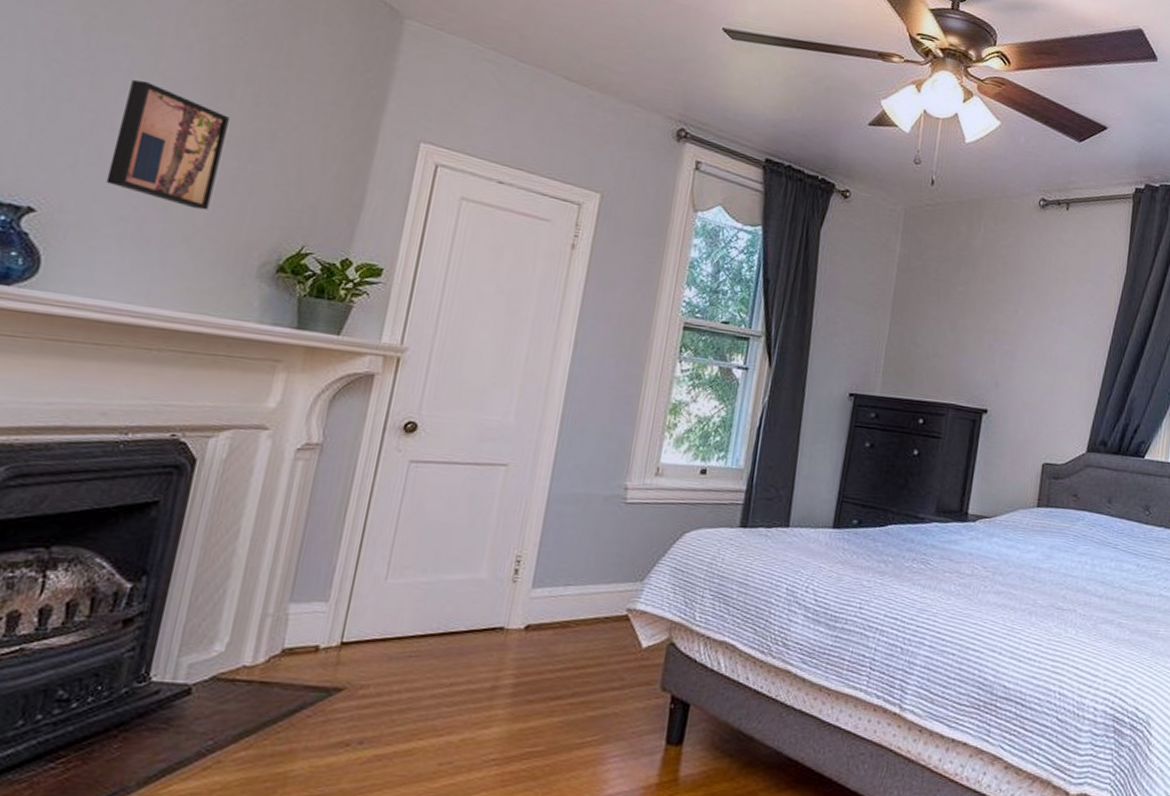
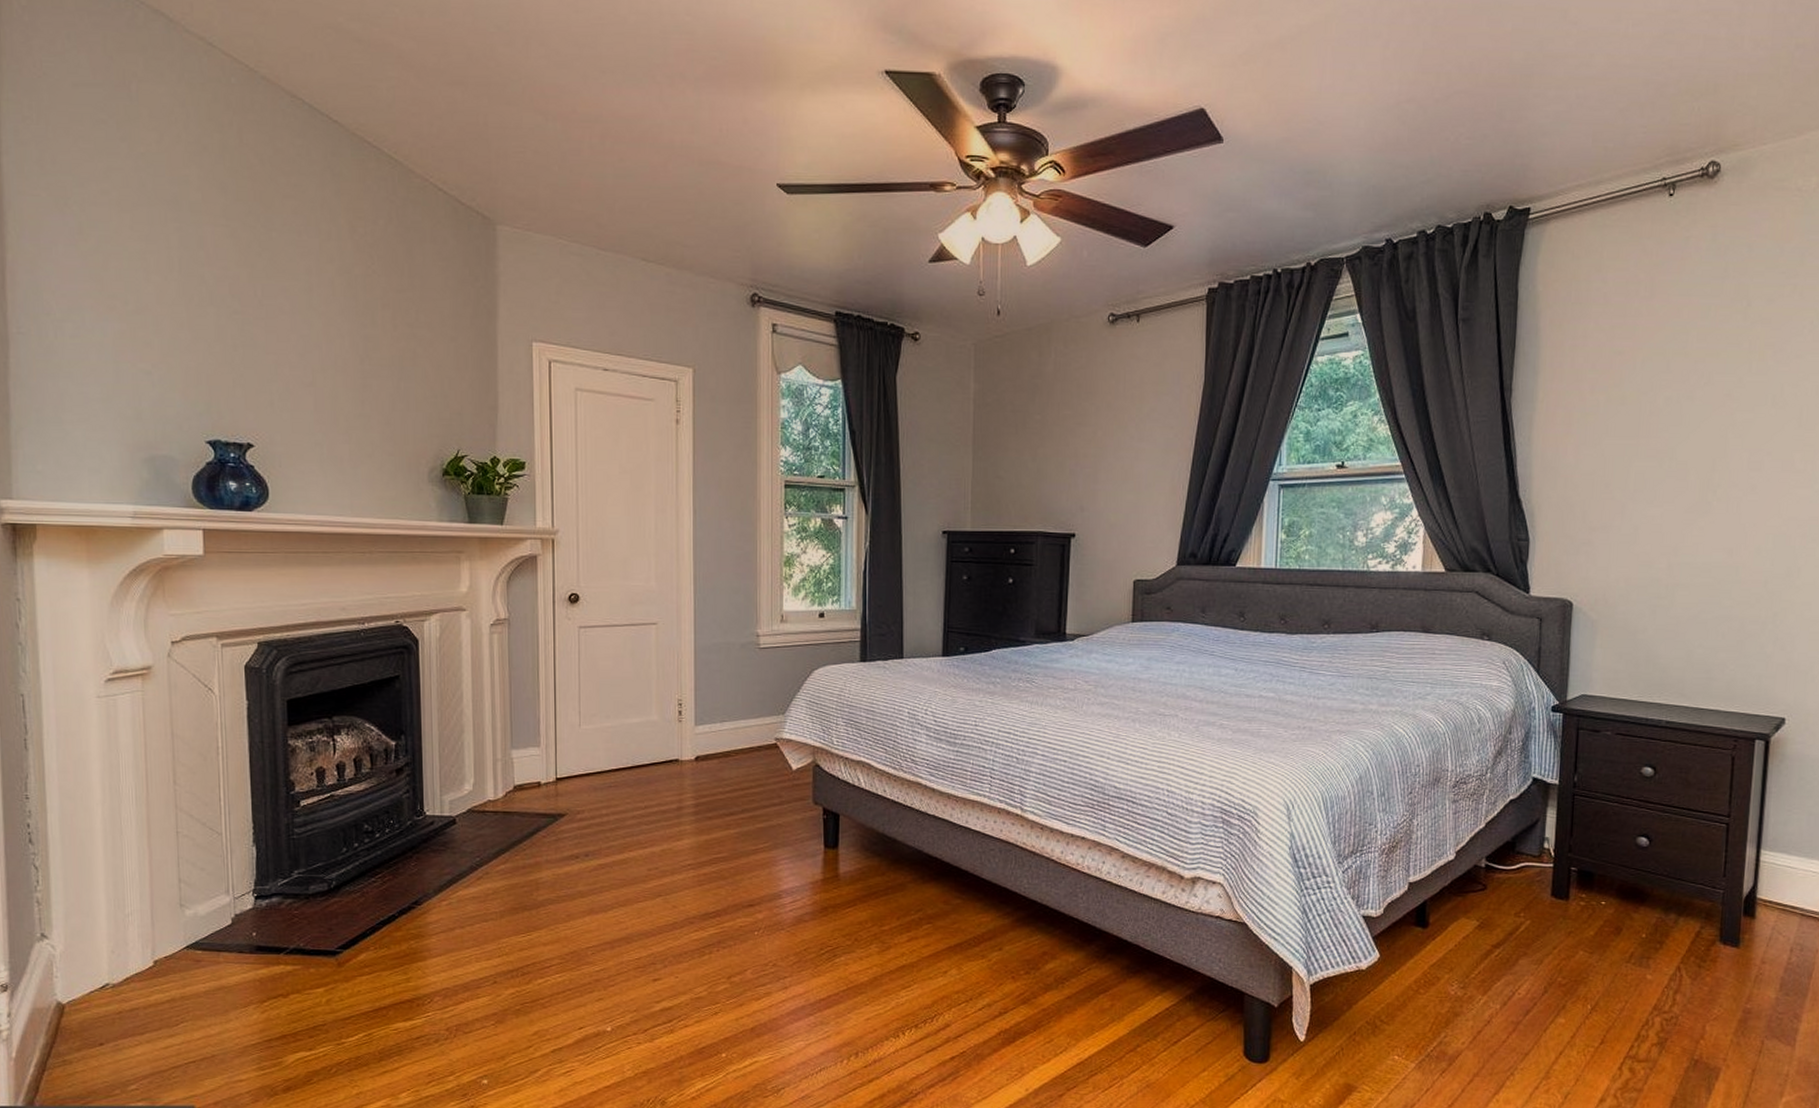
wall art: present [106,80,229,211] -> none [296,319,379,428]

